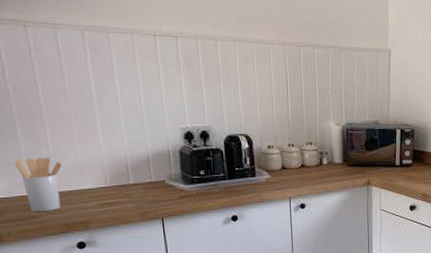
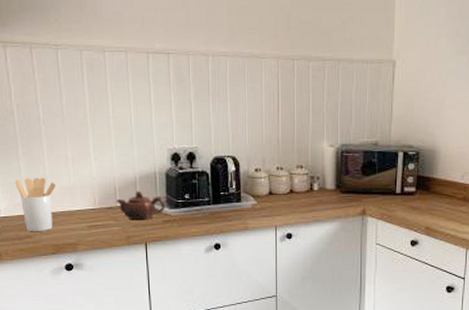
teapot: none [129,168,181,196] -> present [116,191,166,220]

